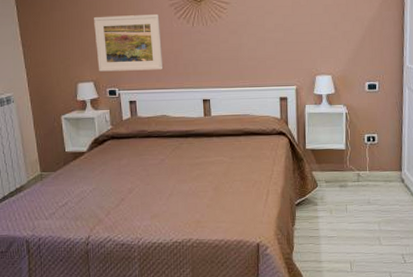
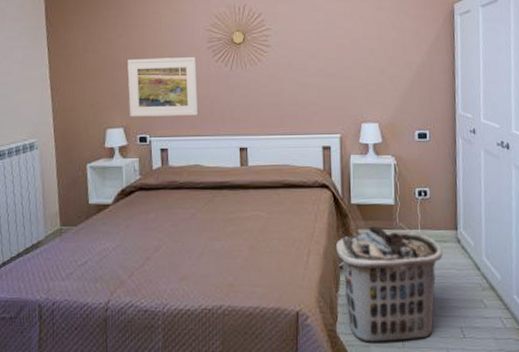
clothes hamper: none [291,168,388,268] -> present [335,226,443,343]

